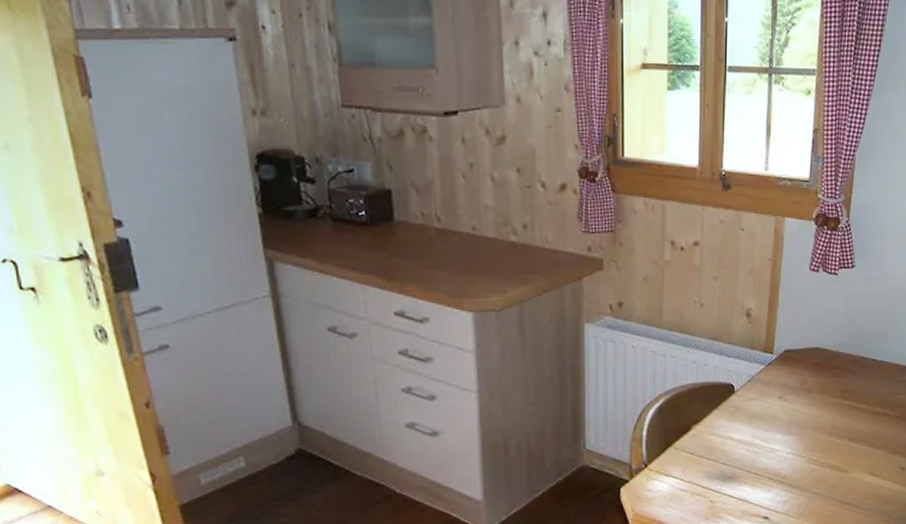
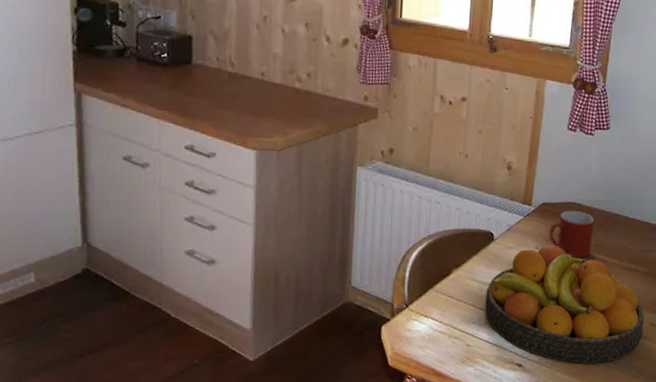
fruit bowl: none [728,393,894,512] -> present [485,244,645,364]
mug: none [792,356,841,406] -> present [549,210,595,258]

